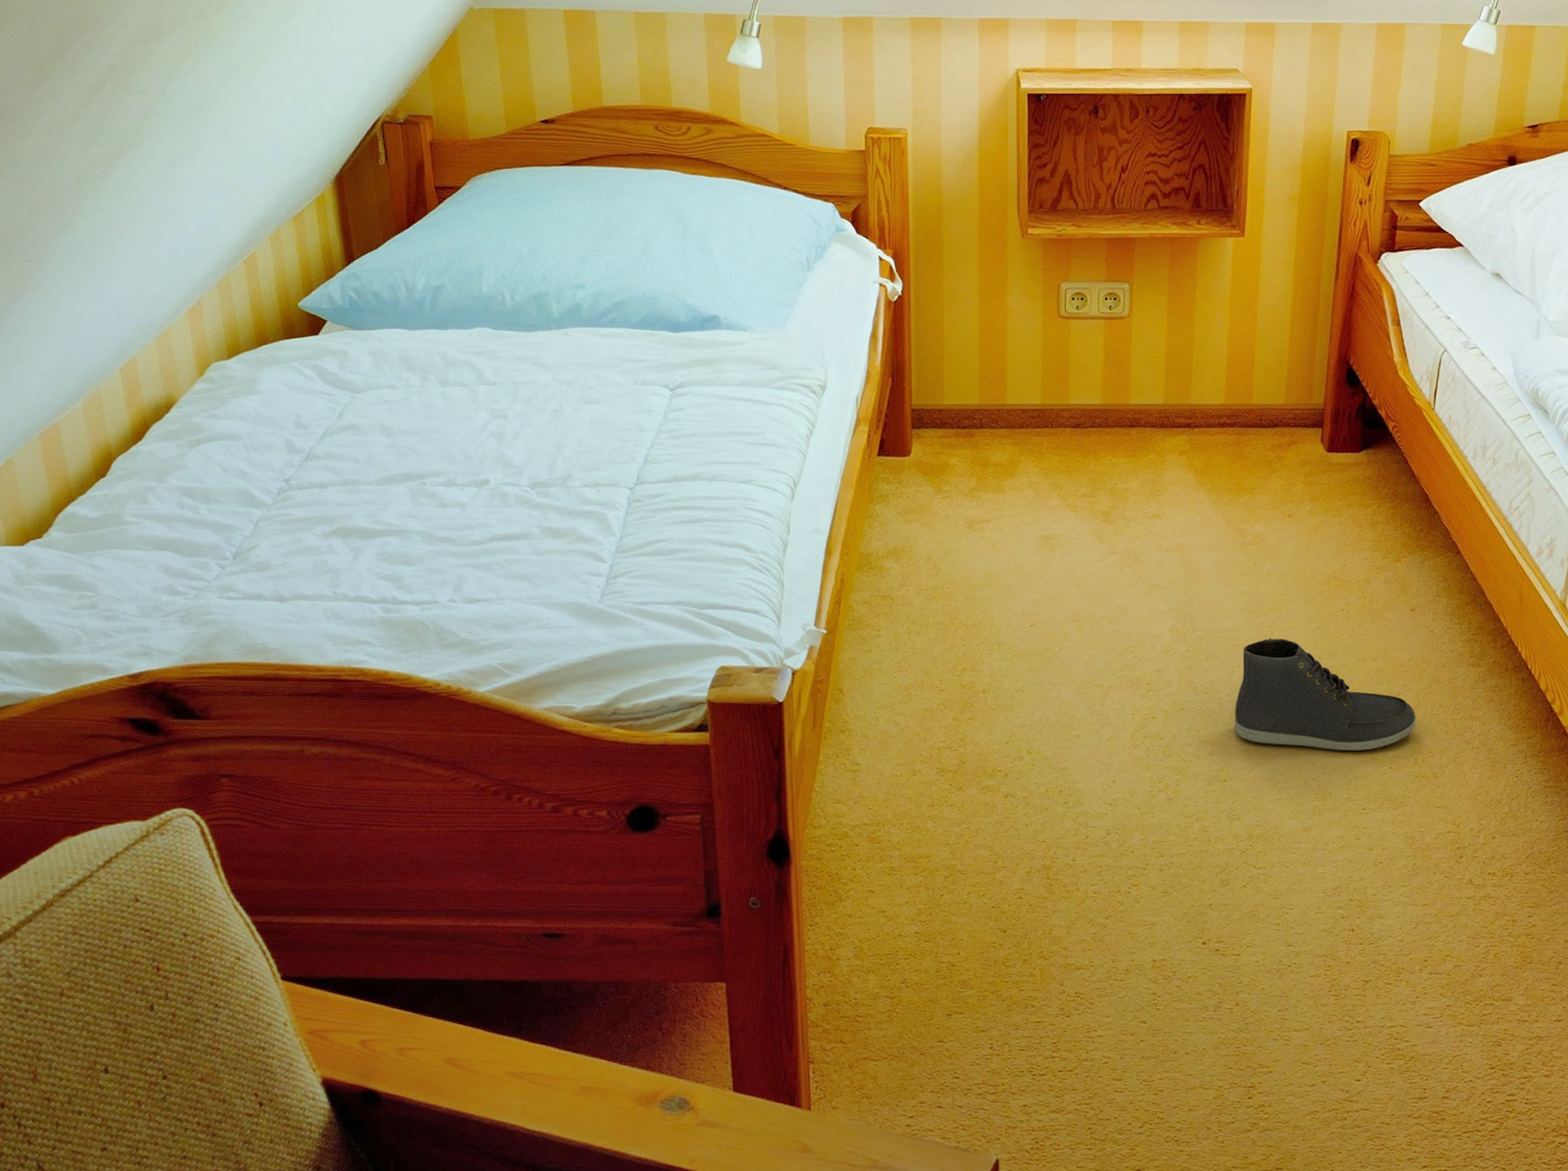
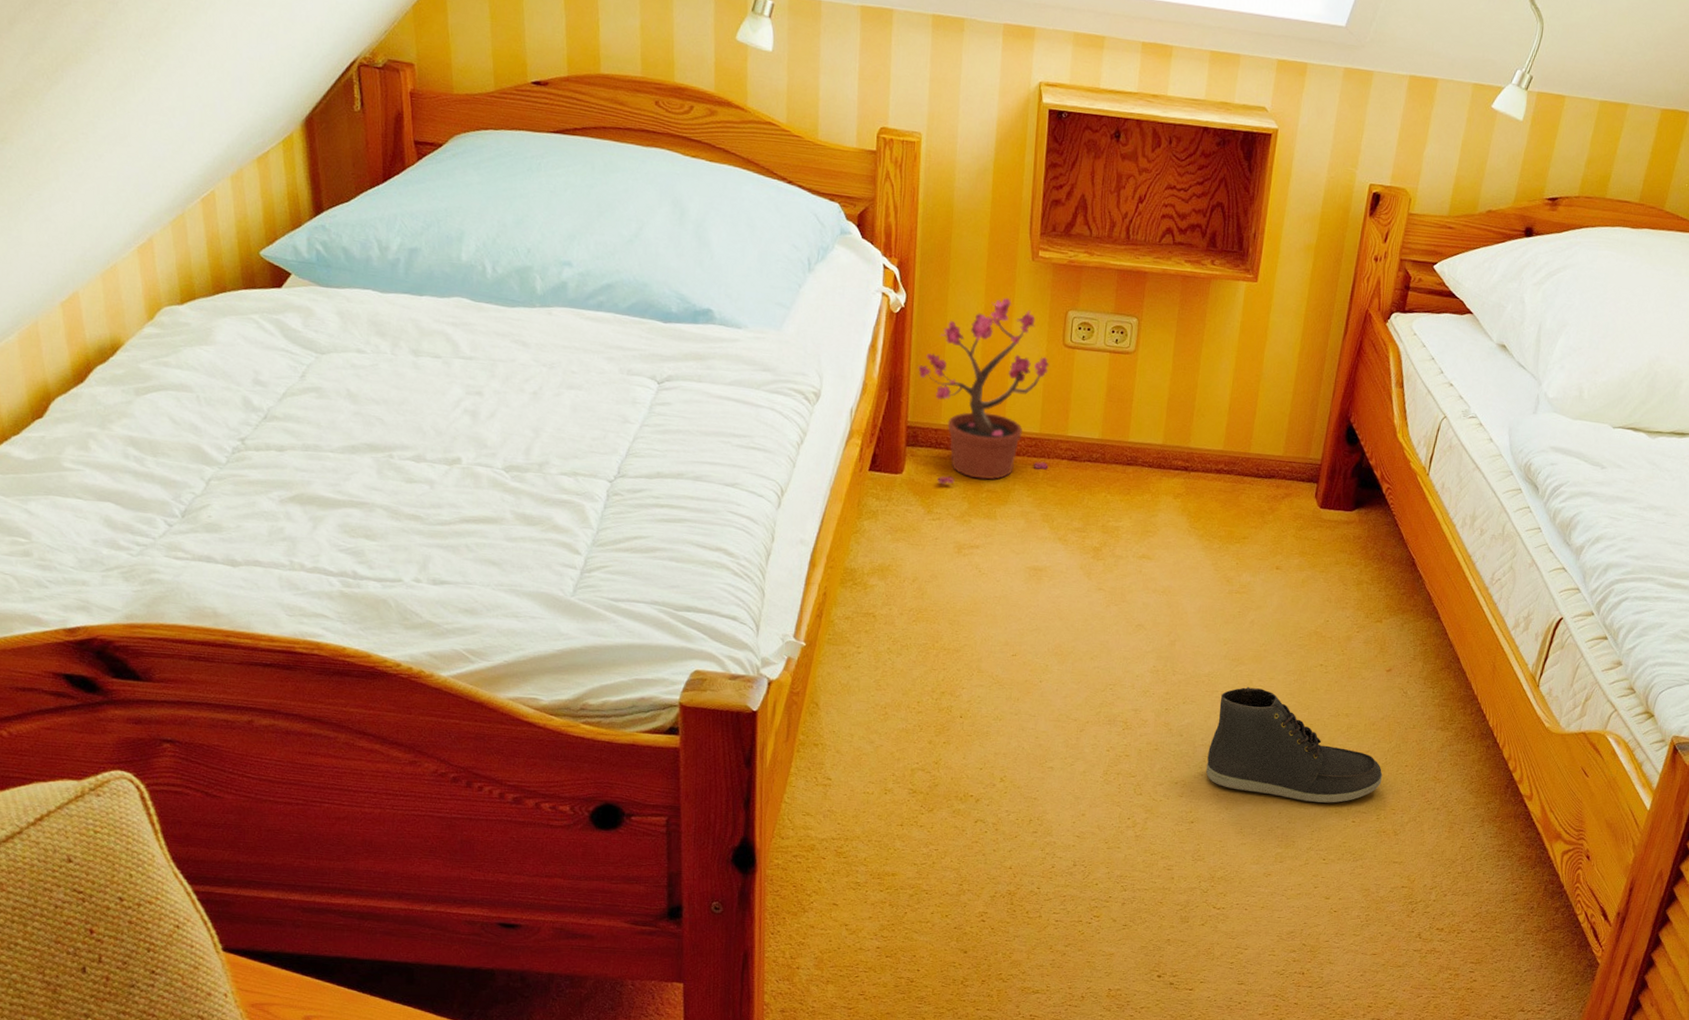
potted plant: none [919,276,1052,462] -> present [918,297,1049,485]

